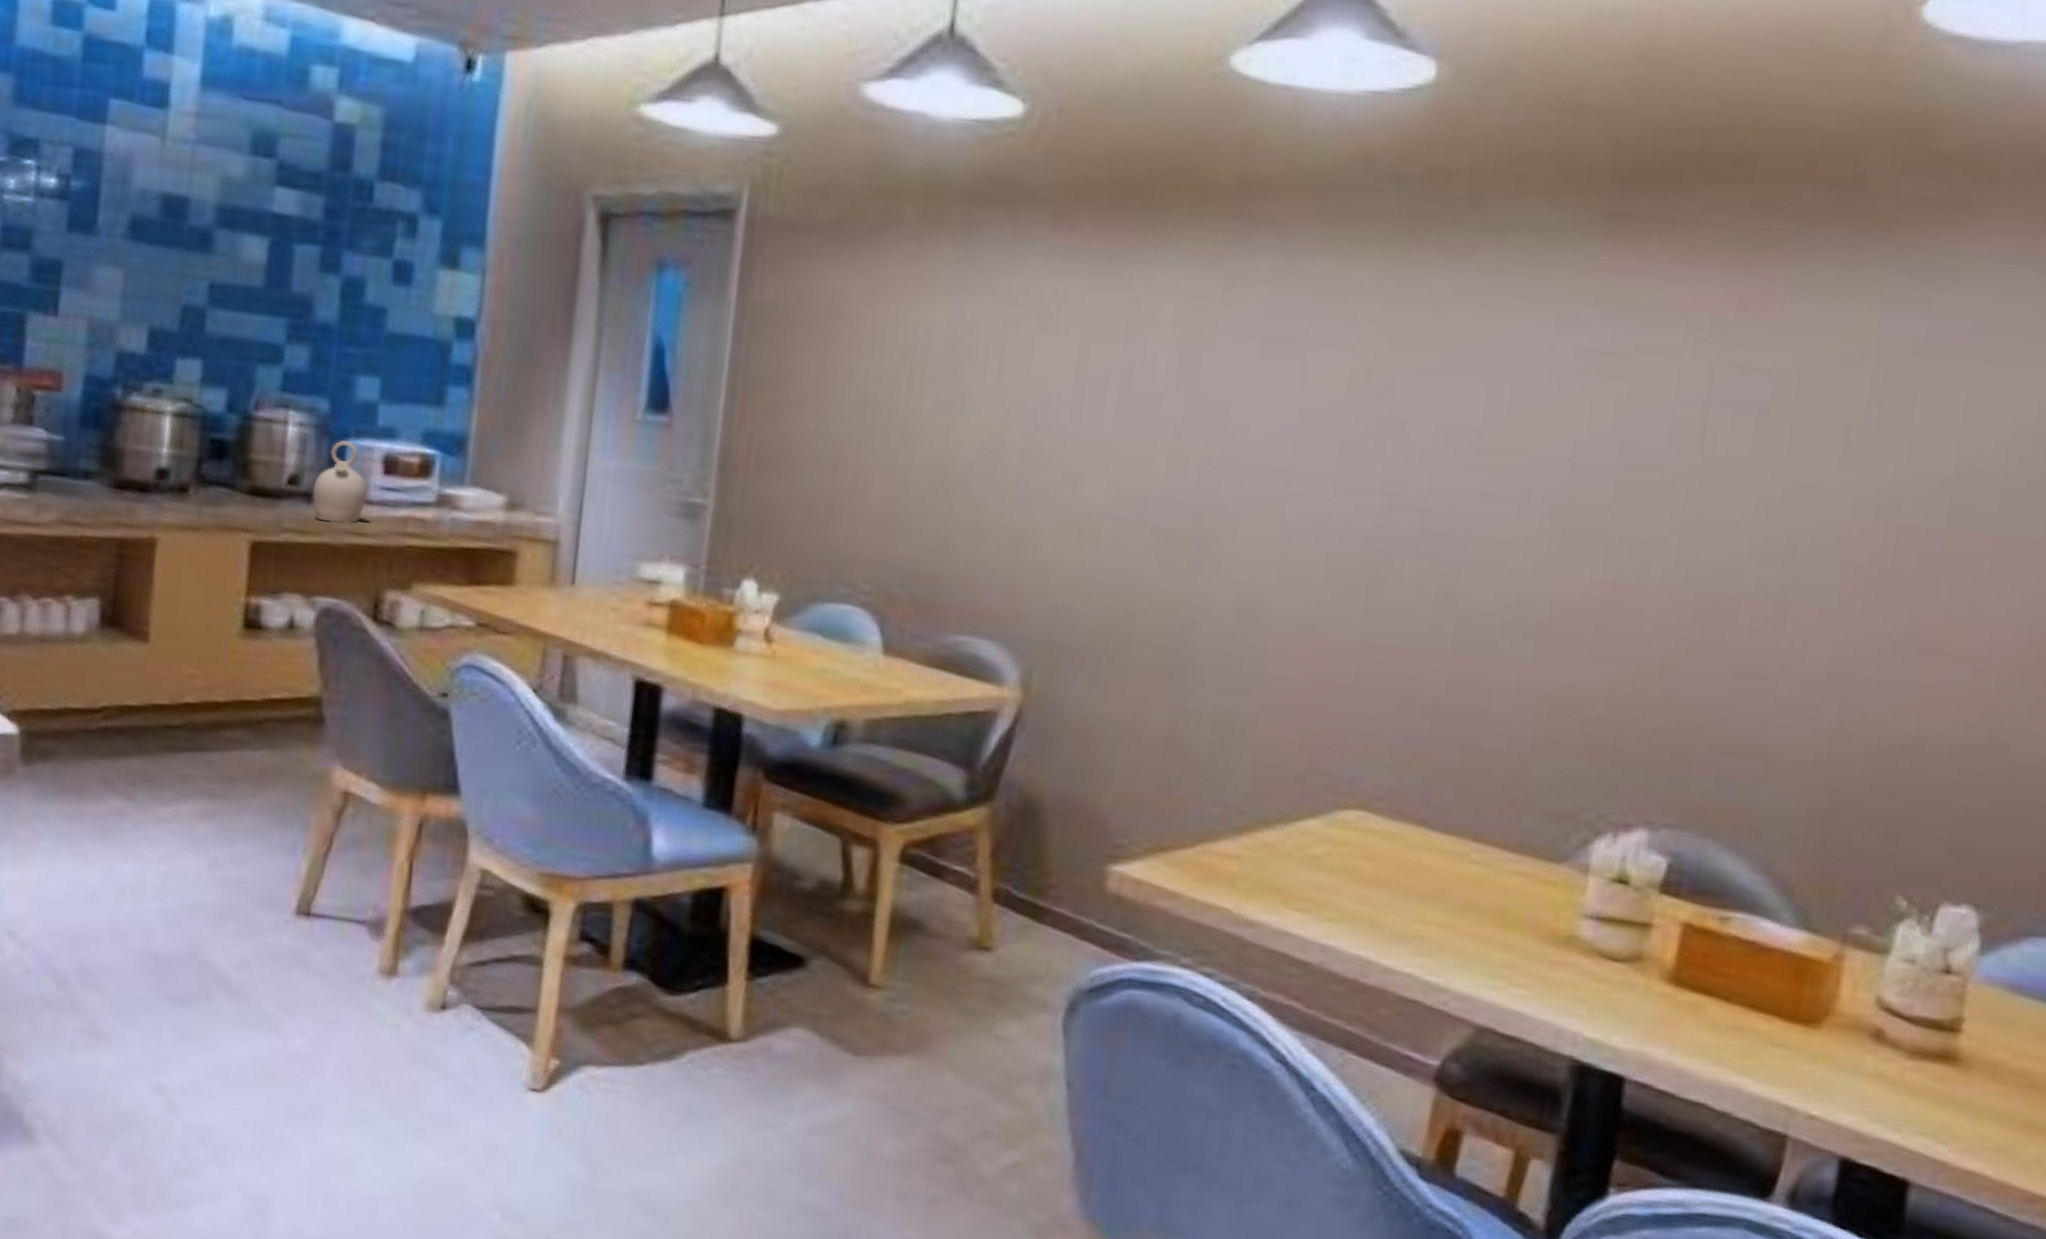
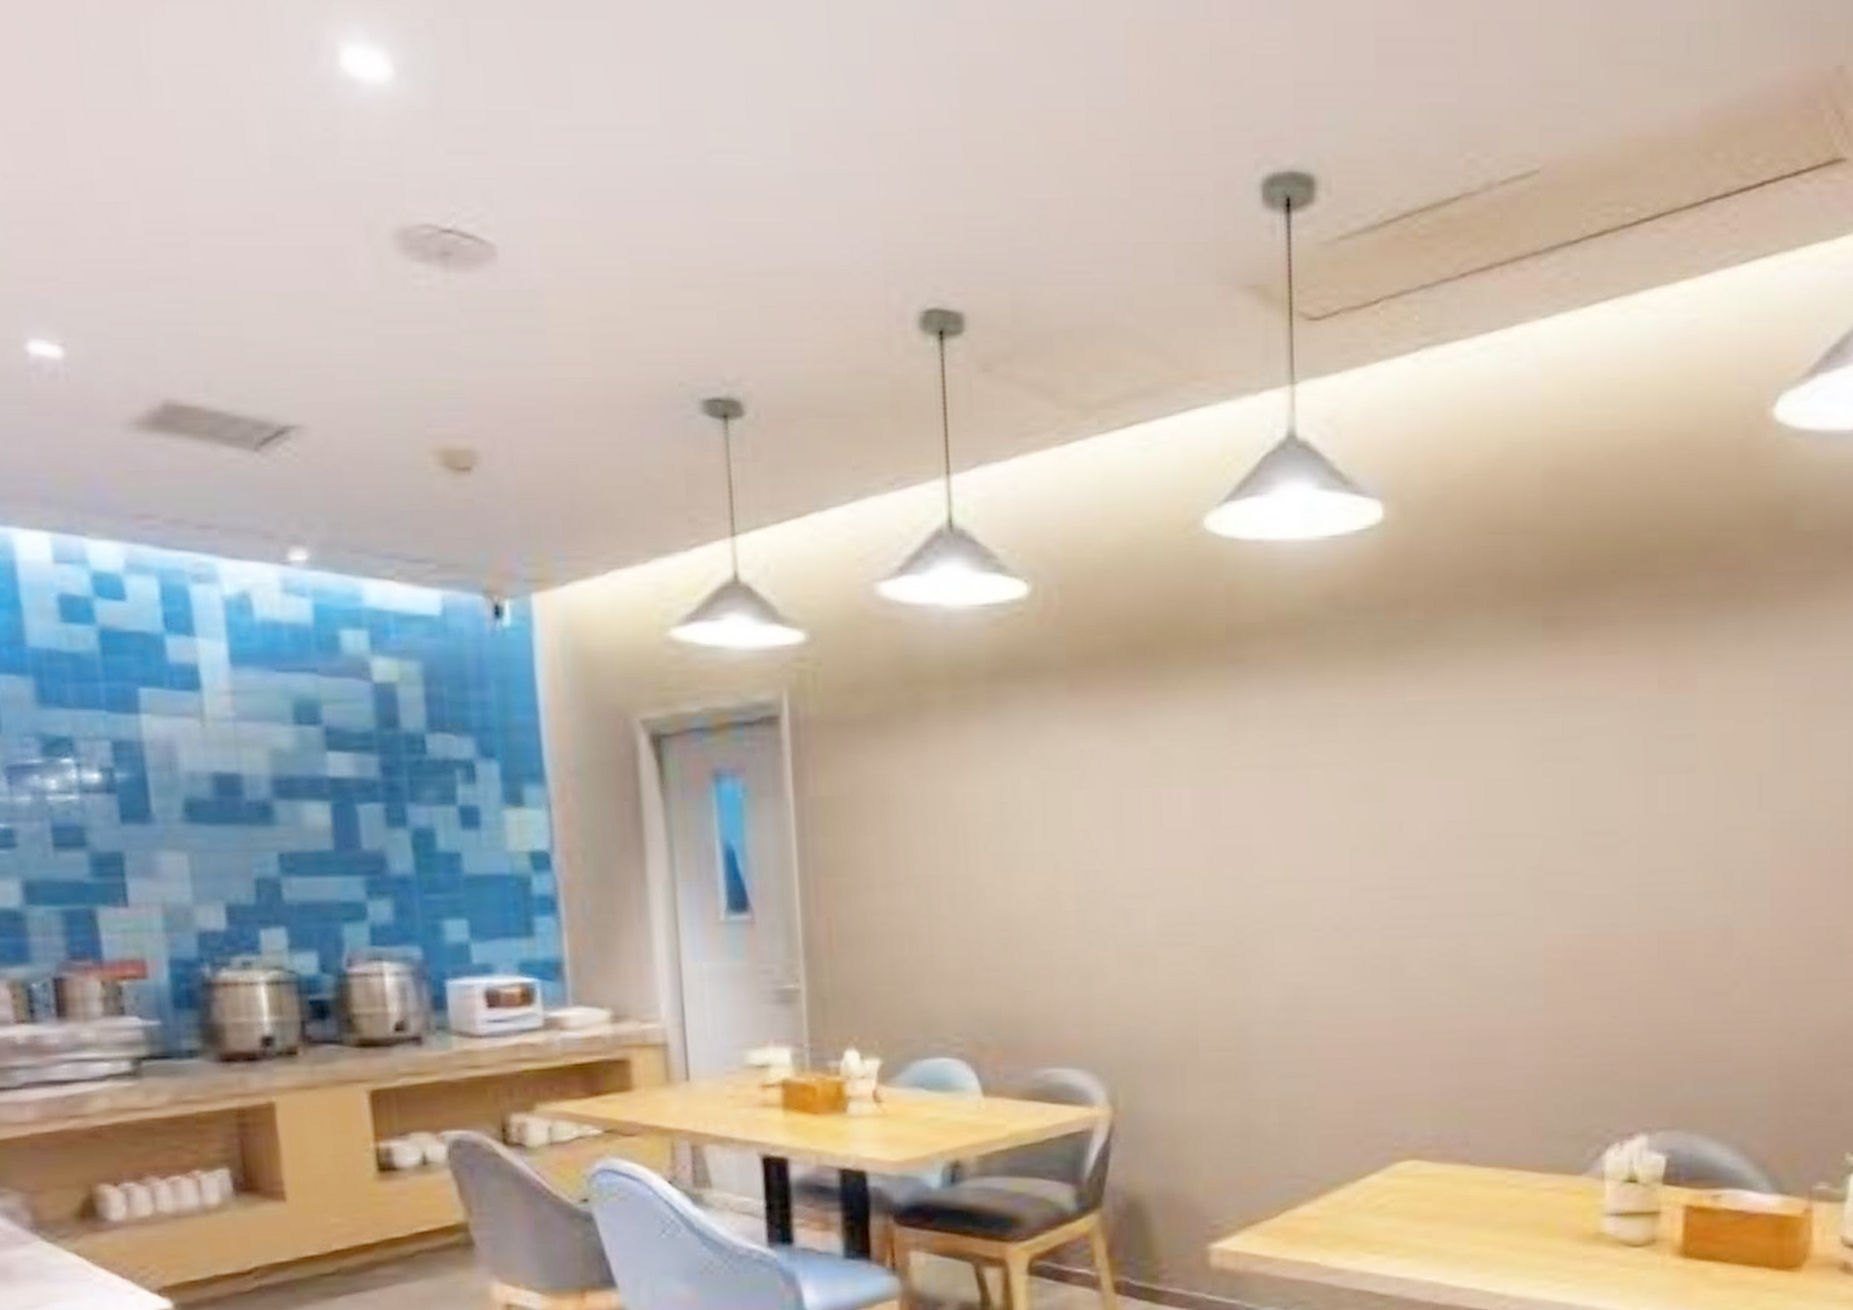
jug: present [312,440,368,524] -> none [420,982,476,1061]

